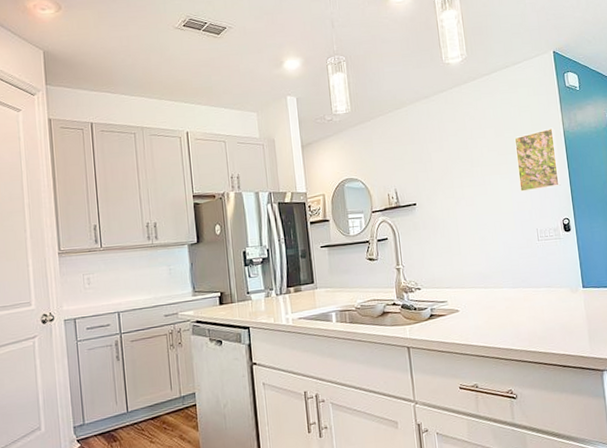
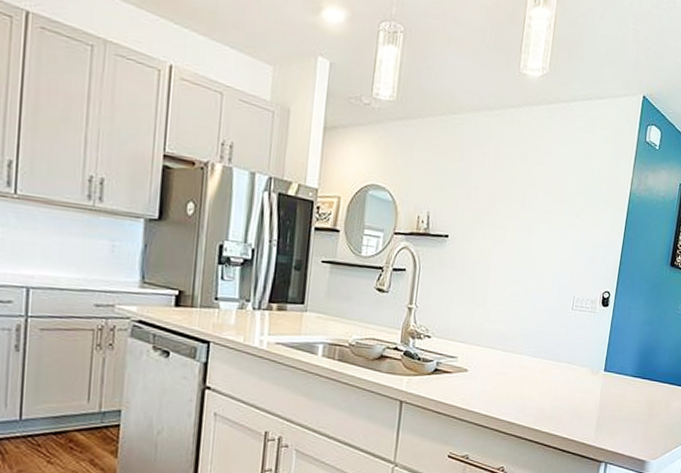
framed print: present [514,127,561,192] -> none [567,184,622,254]

